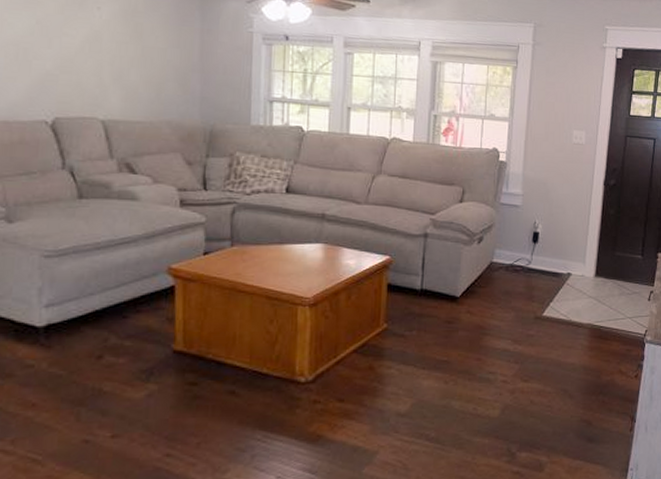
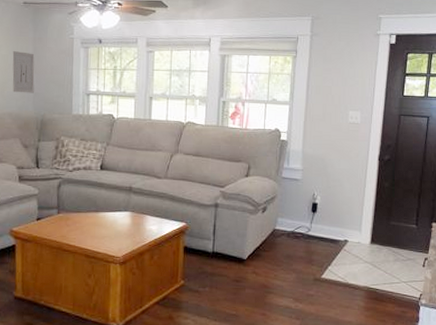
wall art: none [172,44,202,98] -> present [12,51,35,93]

